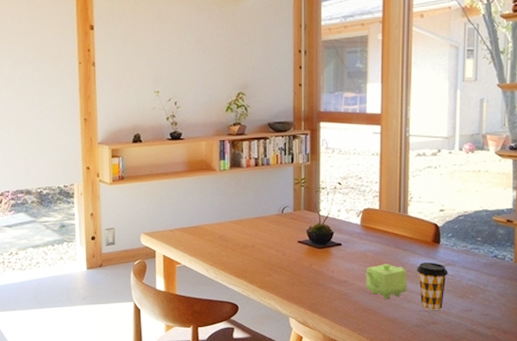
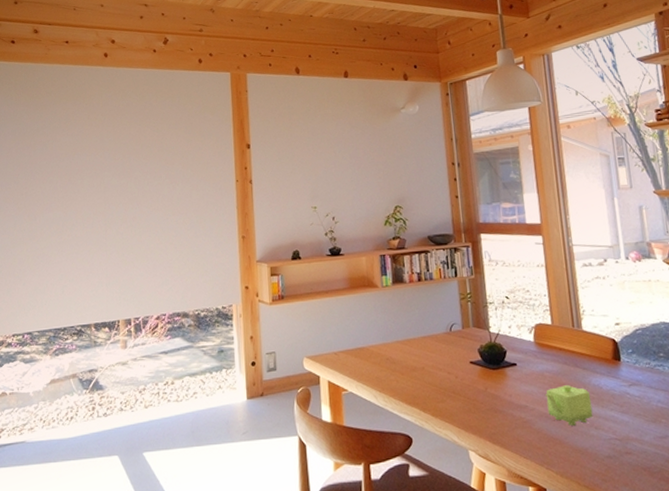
coffee cup: present [417,263,448,310] -> none [600,382,635,438]

